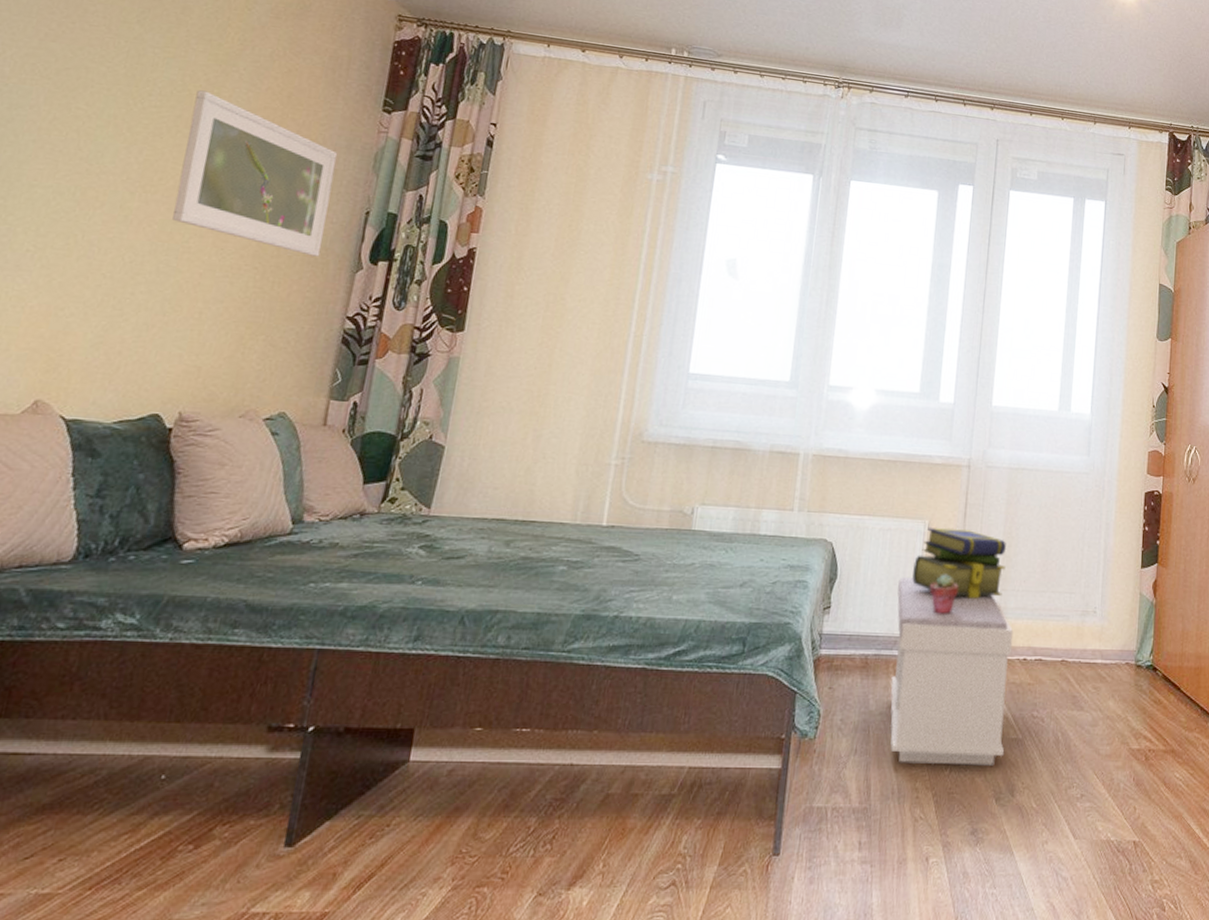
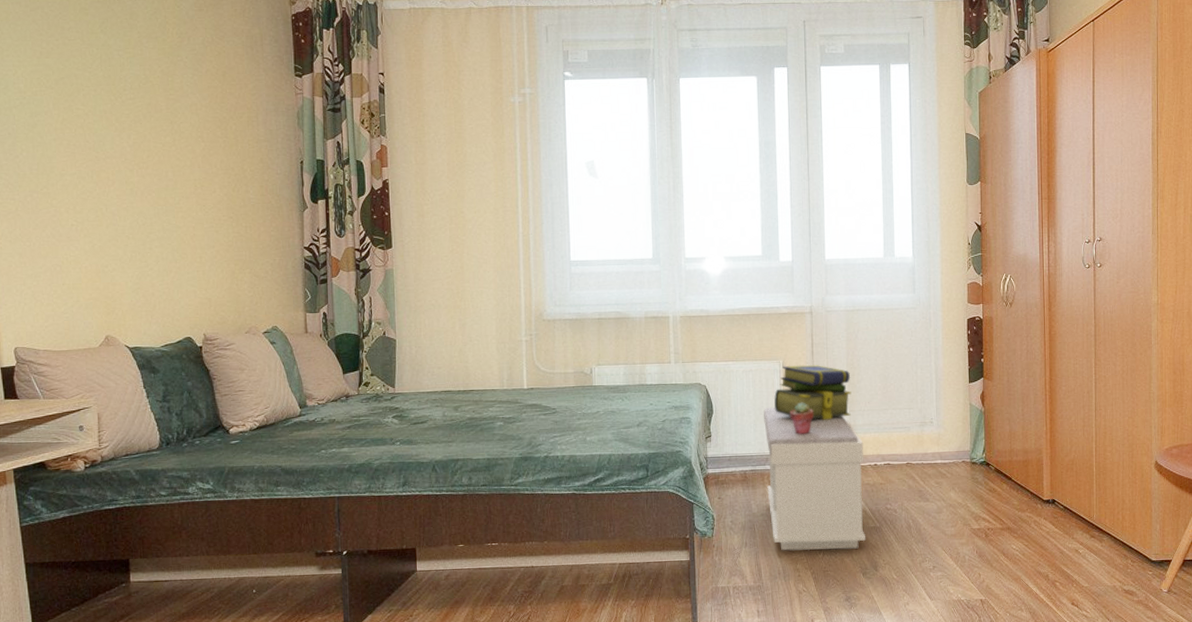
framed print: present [172,90,338,257] -> none [157,80,275,203]

